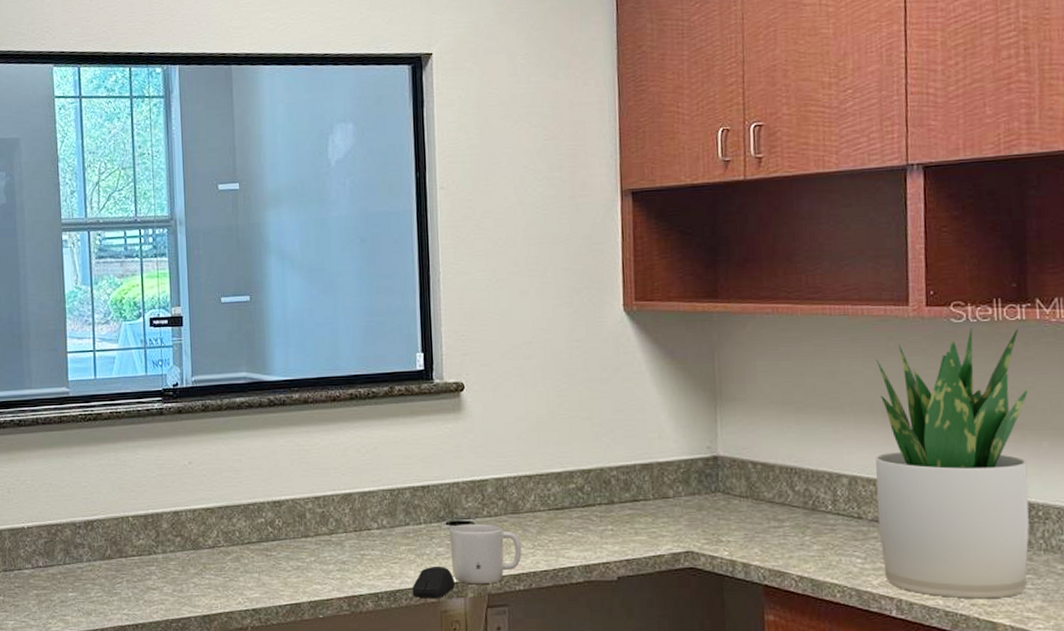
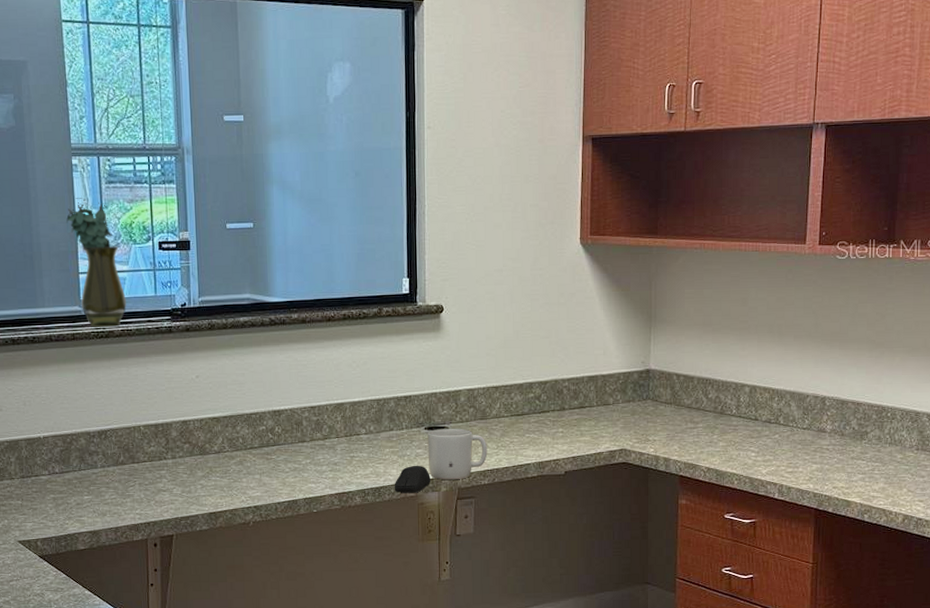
vase: none [55,274,116,410] -> present [66,198,127,328]
planter: present [875,328,1030,599] -> none [770,264,890,483]

